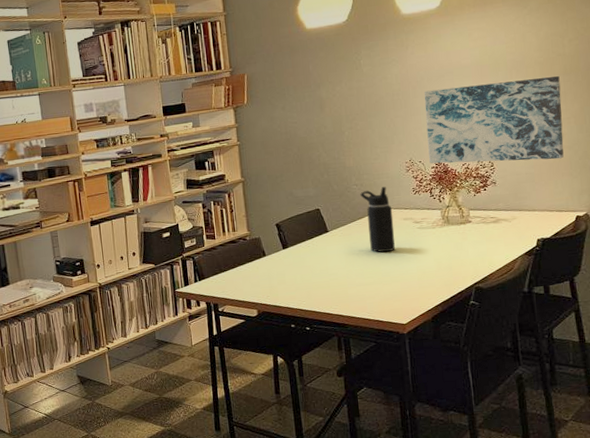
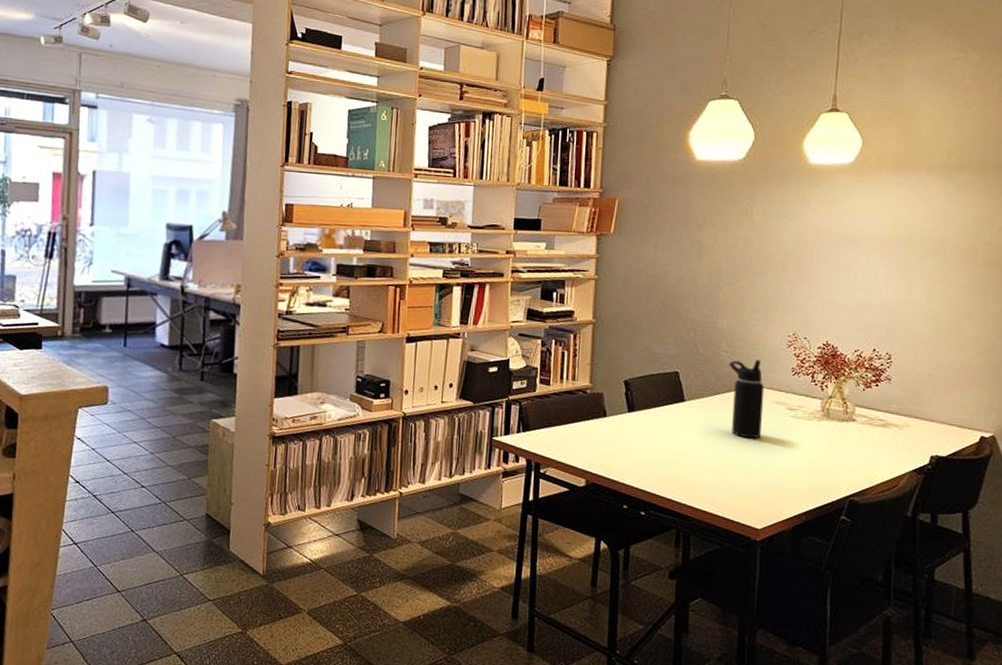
wall art: present [424,76,564,164] -> none [816,256,982,365]

